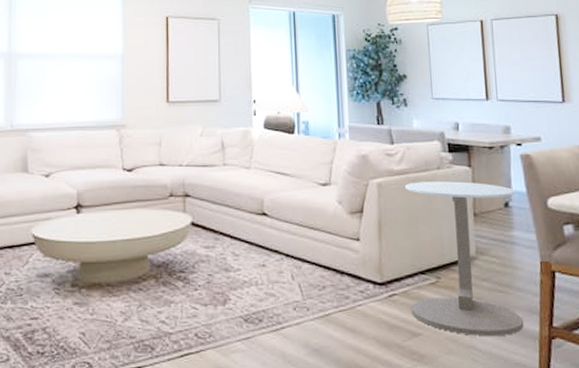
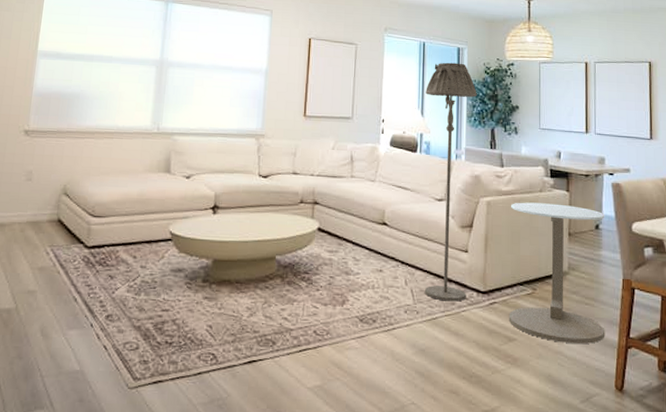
floor lamp: none [299,31,362,295] -> present [424,62,477,302]

